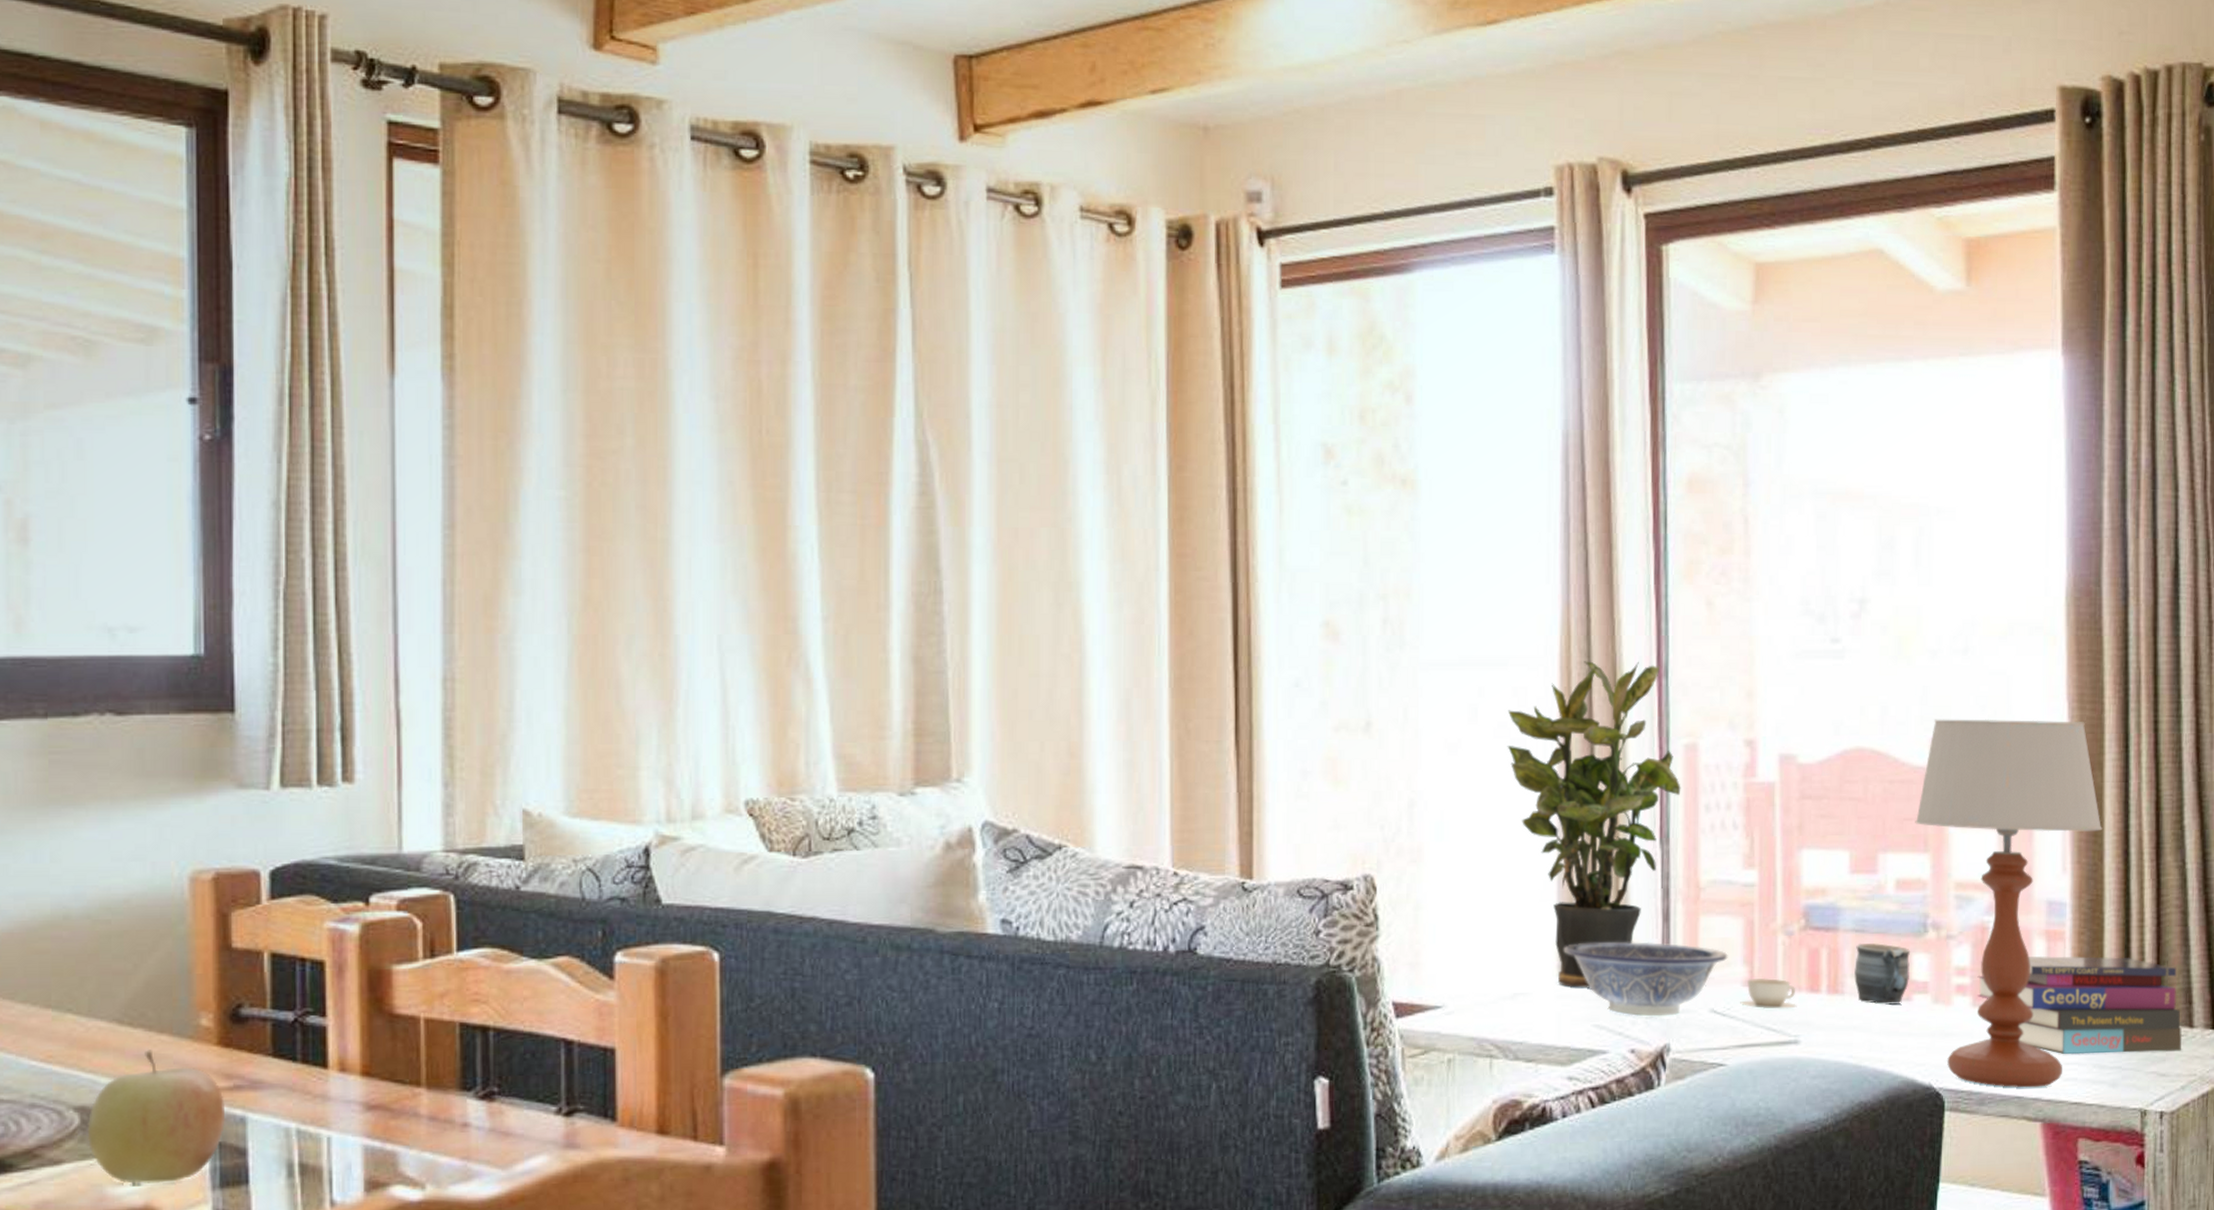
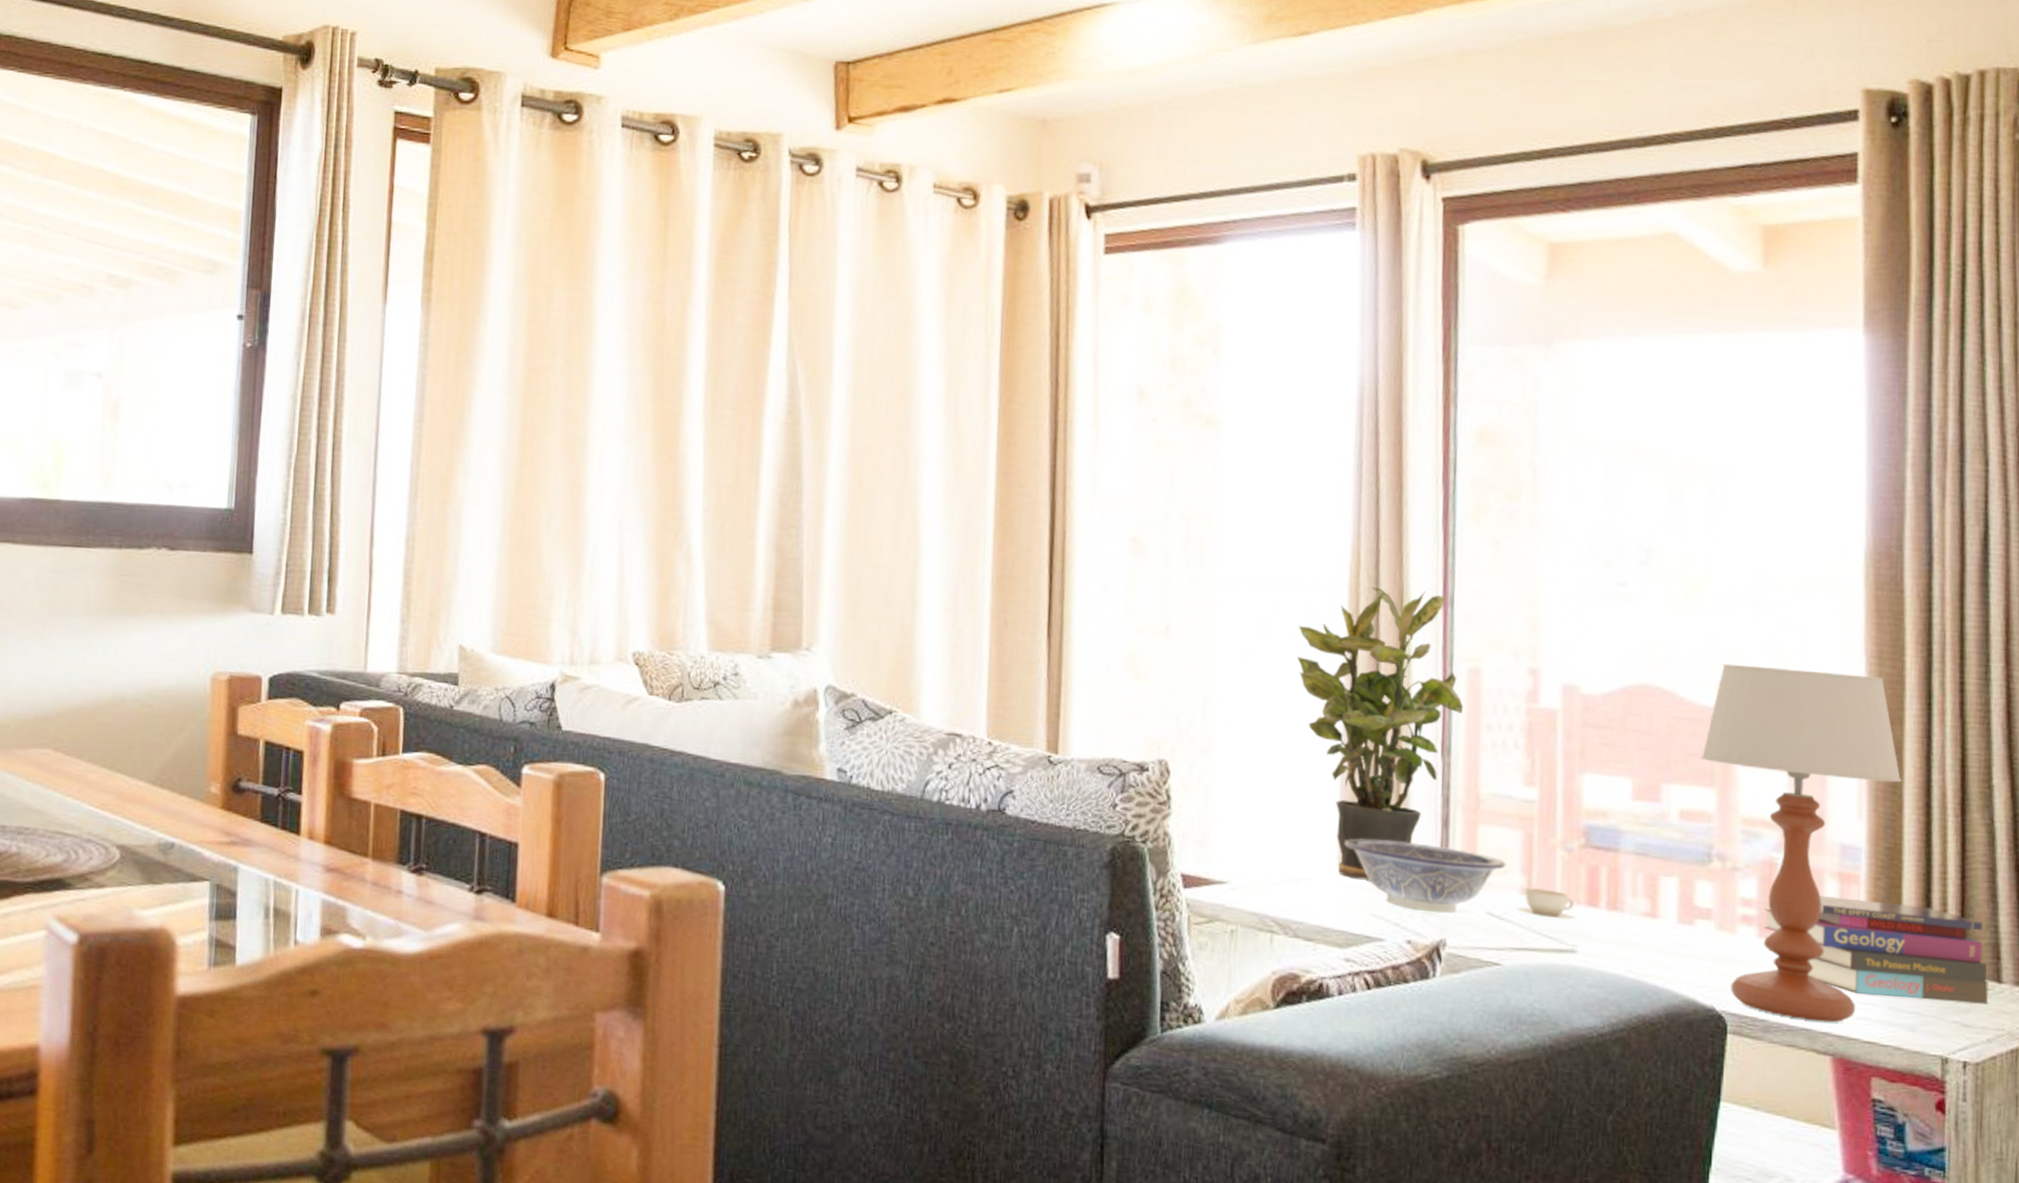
fruit: present [88,1050,226,1184] -> none [124,807,223,912]
mug: present [1854,943,1911,1005] -> none [1634,866,1694,927]

